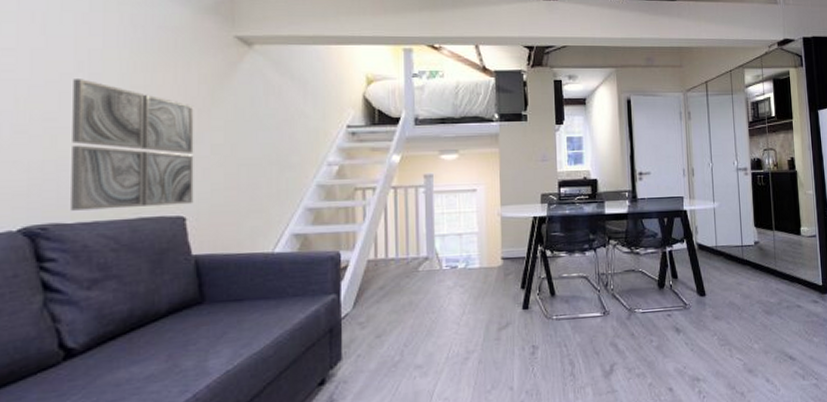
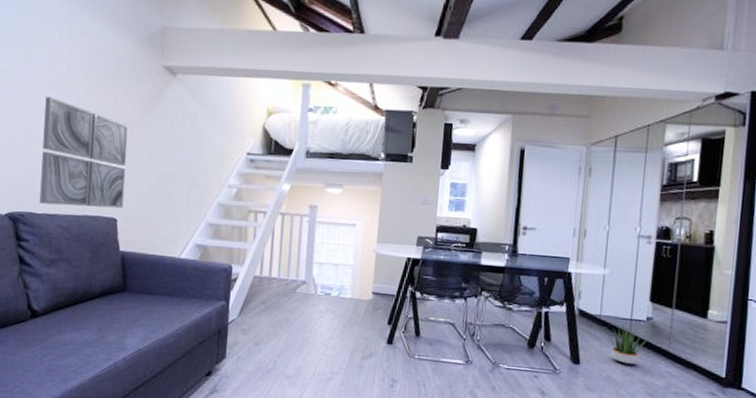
potted plant: none [724,251,760,289] -> present [606,324,650,366]

